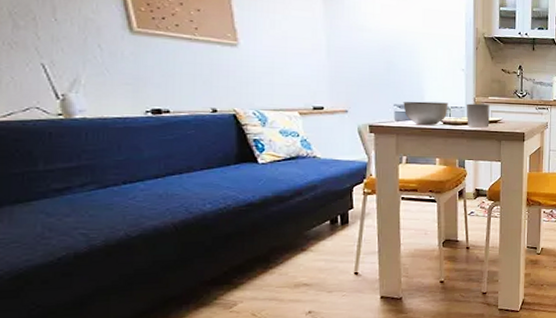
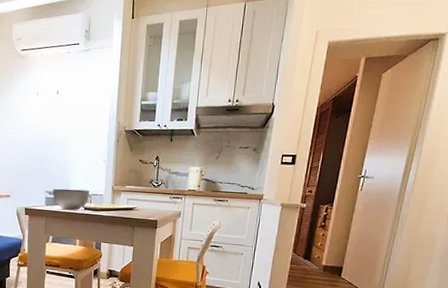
mug: present [466,103,490,129] -> none [104,191,126,215]

